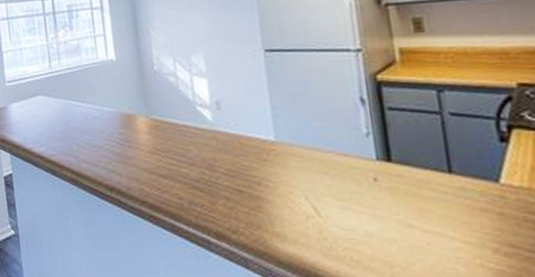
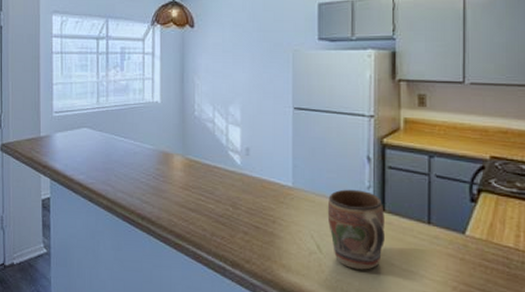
mug: none [319,138,397,234] -> present [327,189,385,270]

